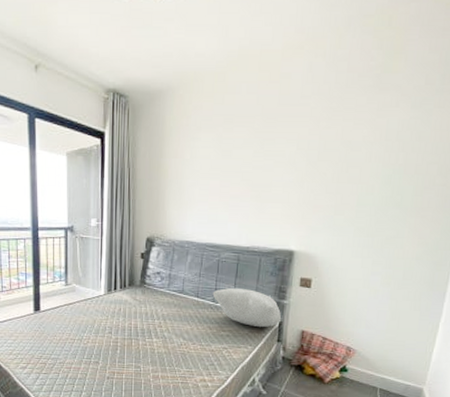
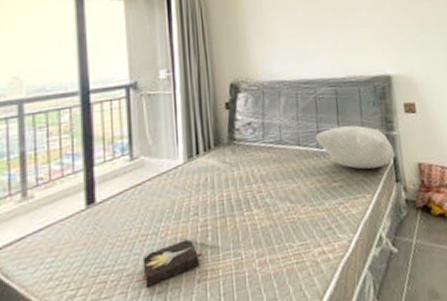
hardback book: none [70,347,113,374] -> present [142,237,203,288]

